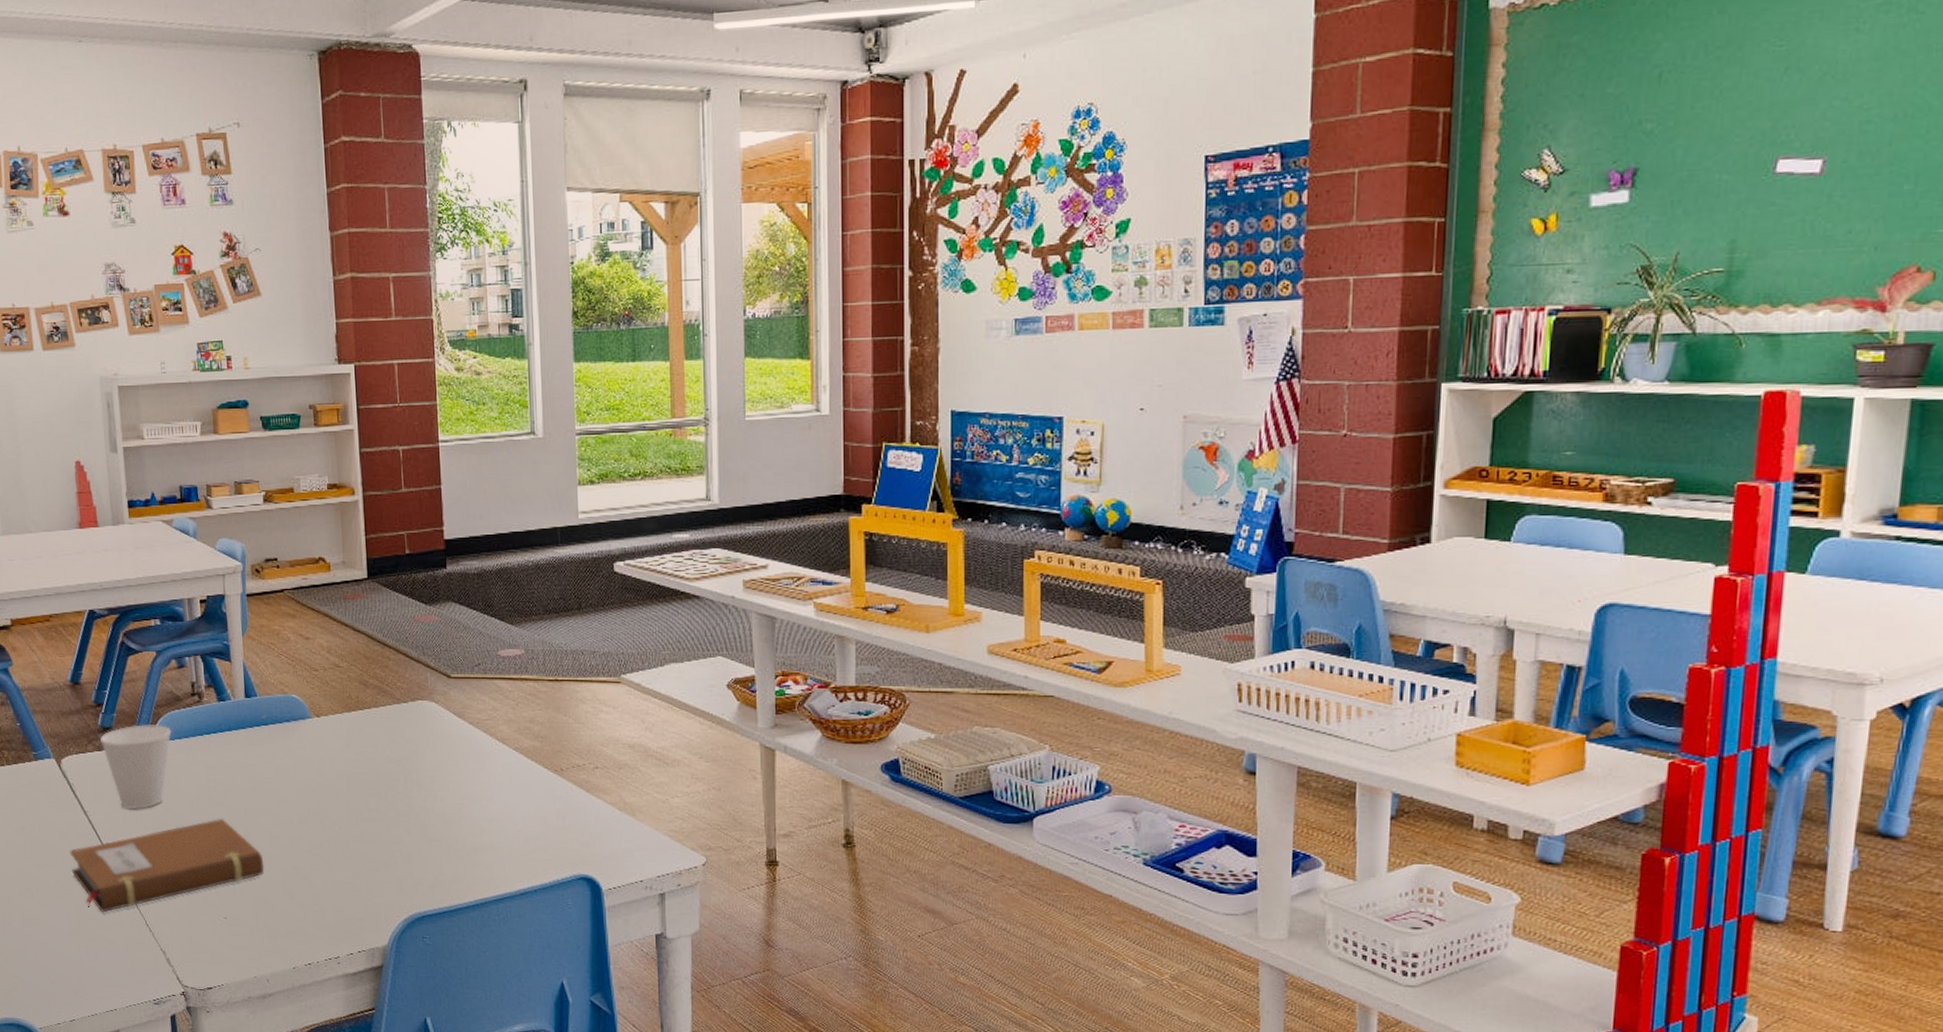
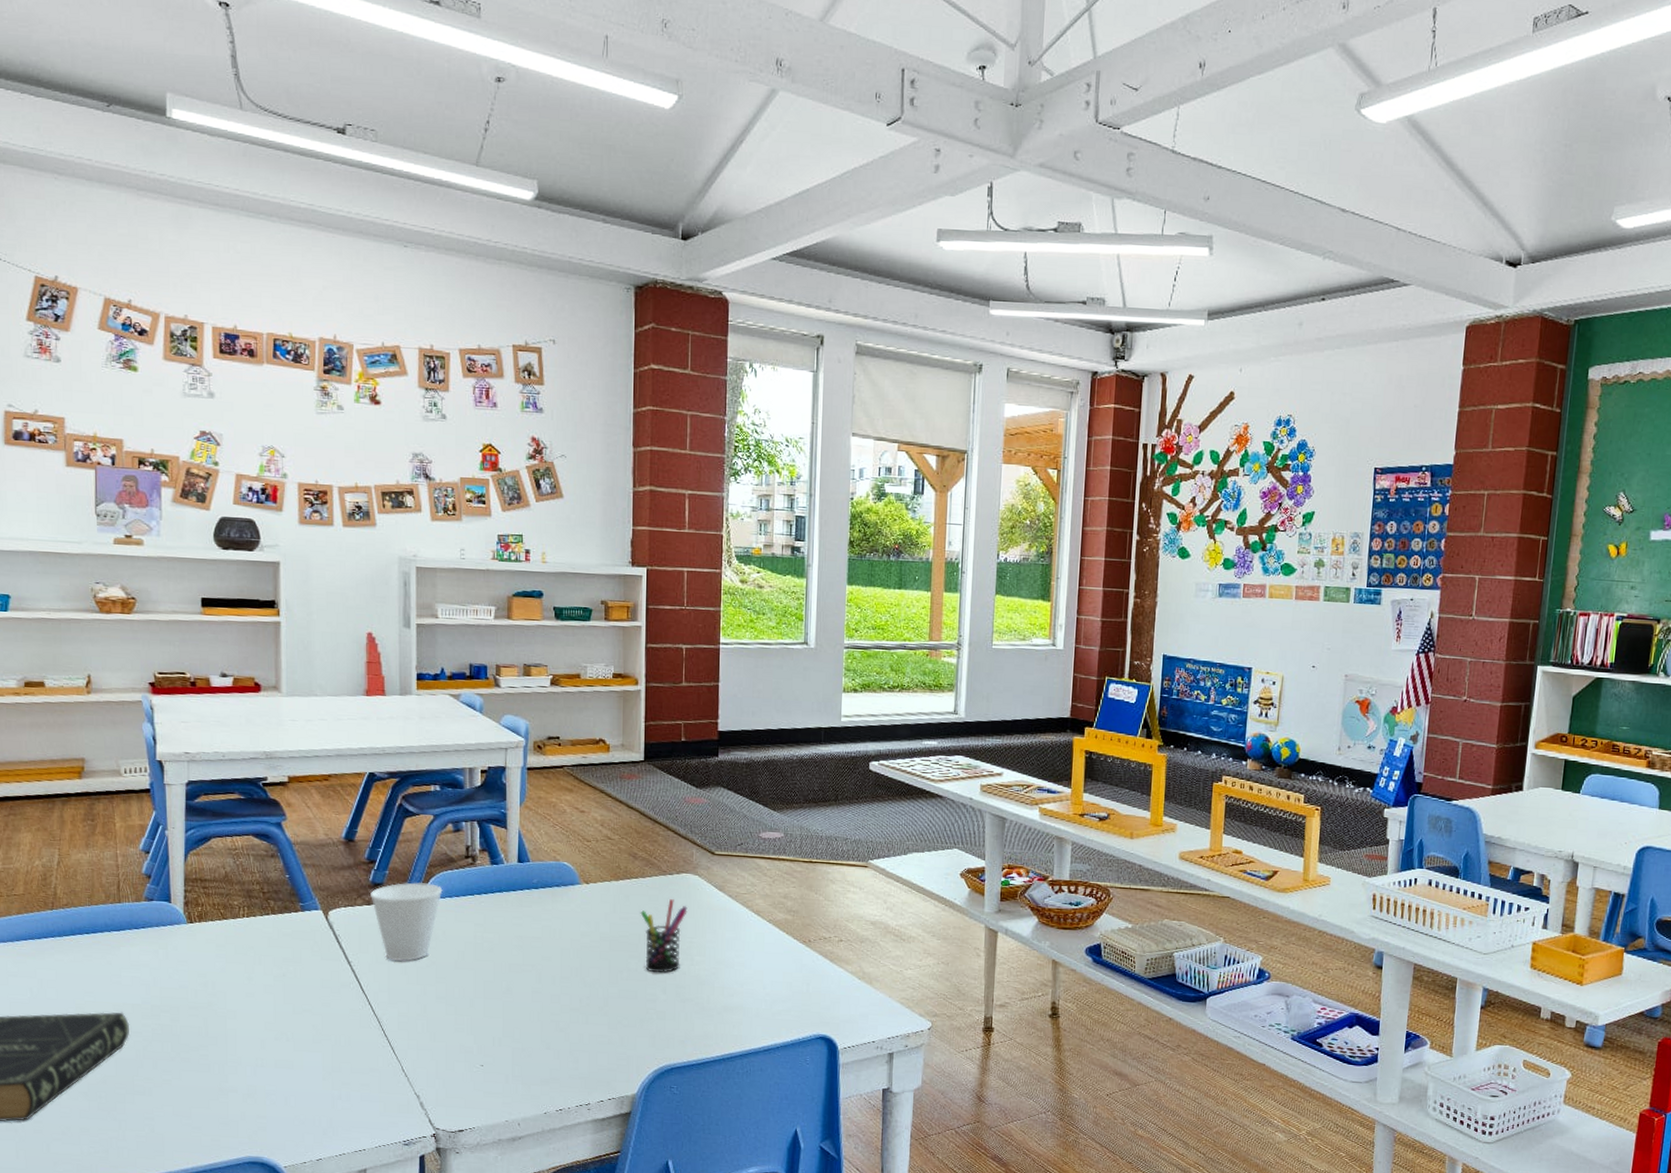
notebook: present [69,819,265,913] -> none [330,973,524,1058]
pen holder: none [376,730,426,812] -> present [640,899,688,973]

